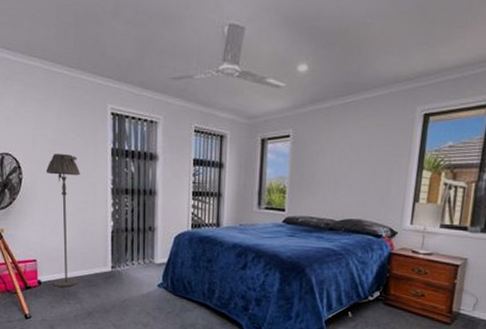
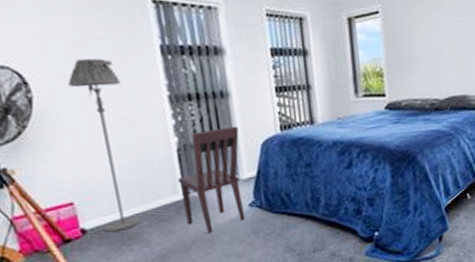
dining chair: none [109,219,159,302] -> present [178,126,246,233]

